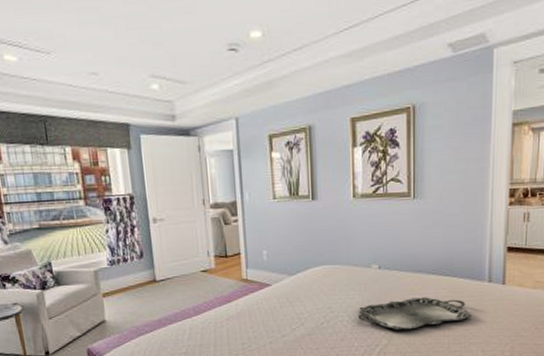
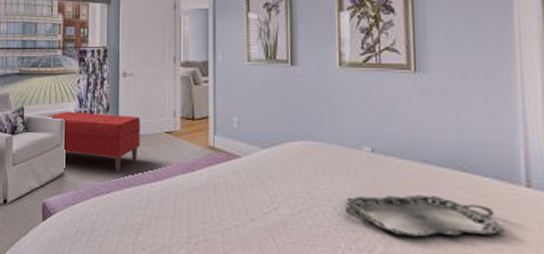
bench: none [77,259,178,313] -> present [46,111,140,173]

